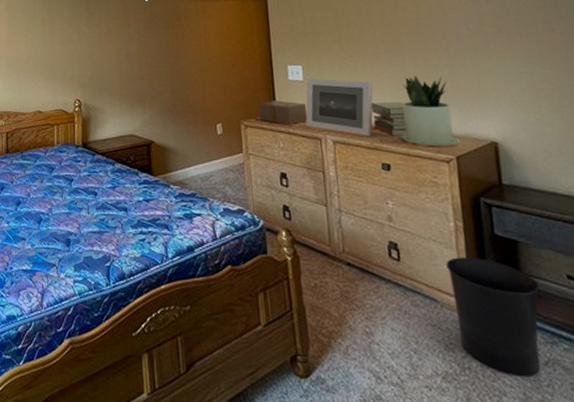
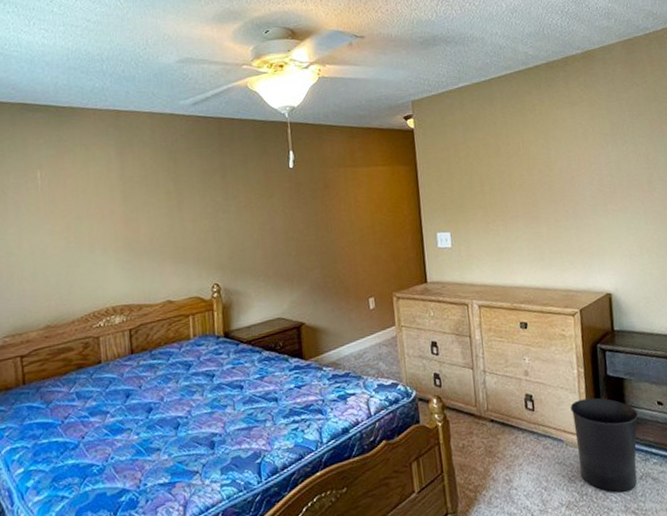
jewelry box: present [258,100,307,126] -> none [409,269,455,294]
picture frame: present [305,78,373,137] -> none [453,244,514,298]
books: present [371,101,407,136] -> none [511,262,541,296]
planter: present [400,75,461,147] -> none [535,236,583,303]

